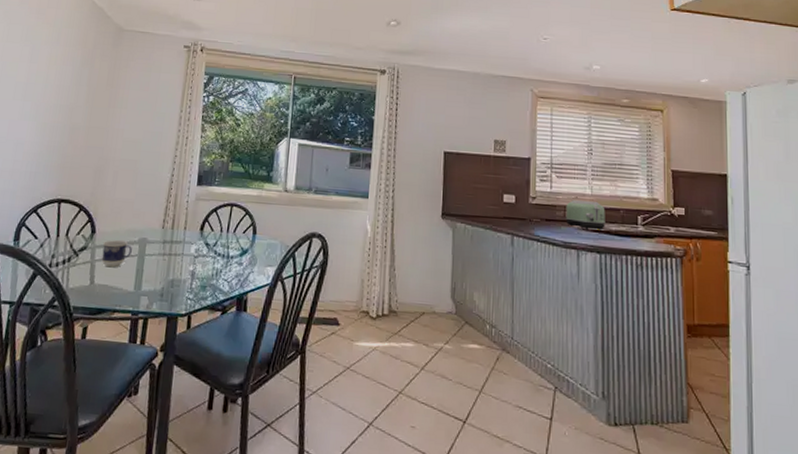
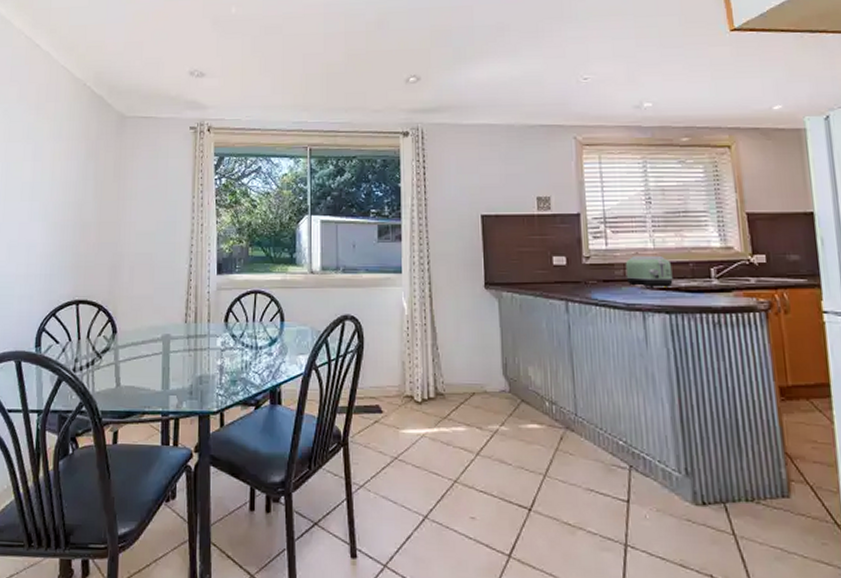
cup: present [101,239,132,268] -> none [125,338,156,368]

